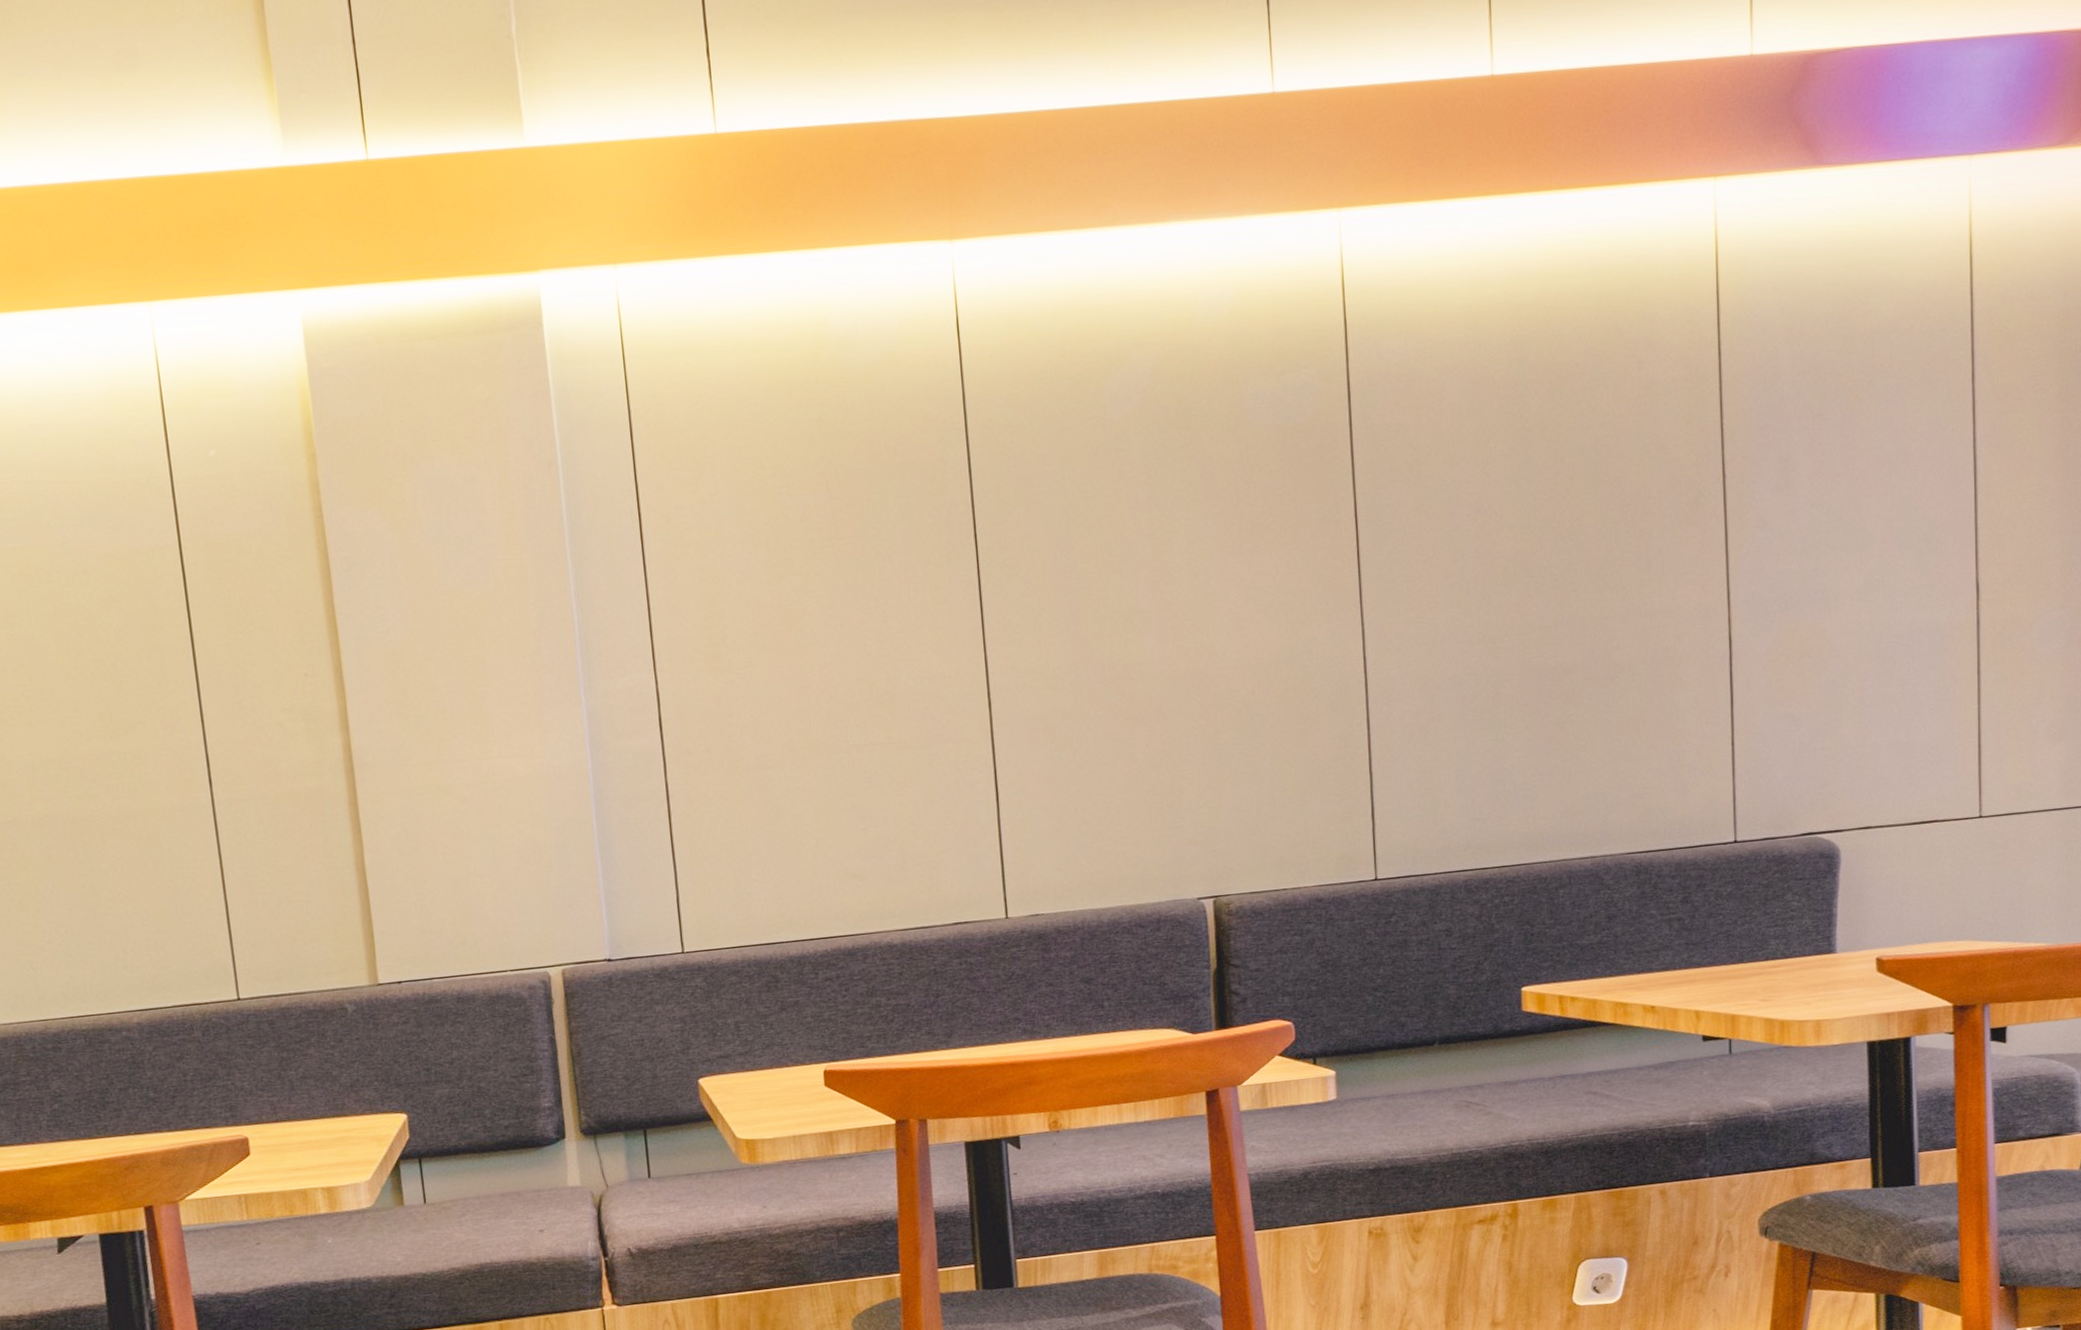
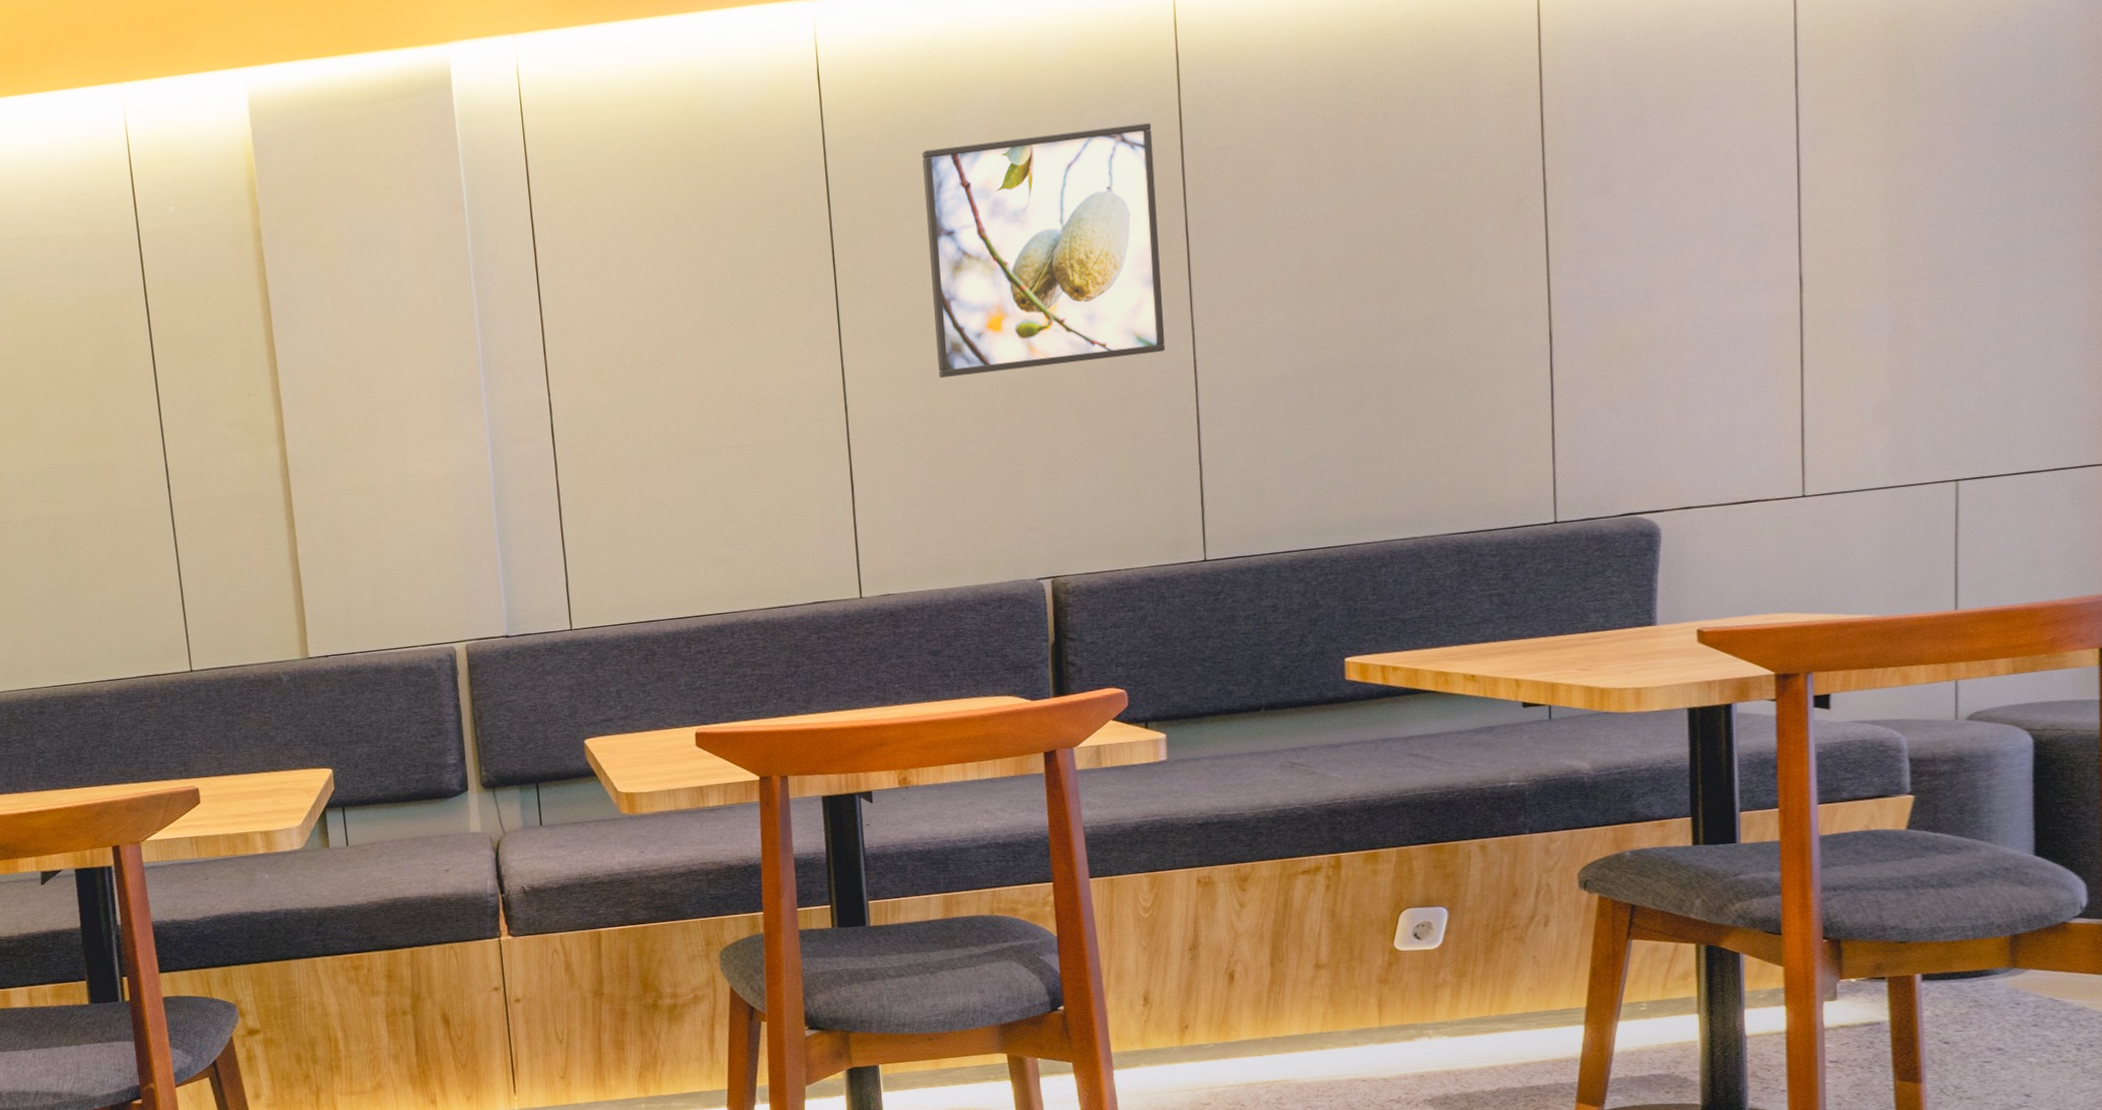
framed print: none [1072,393,1334,673] -> present [922,122,1166,379]

